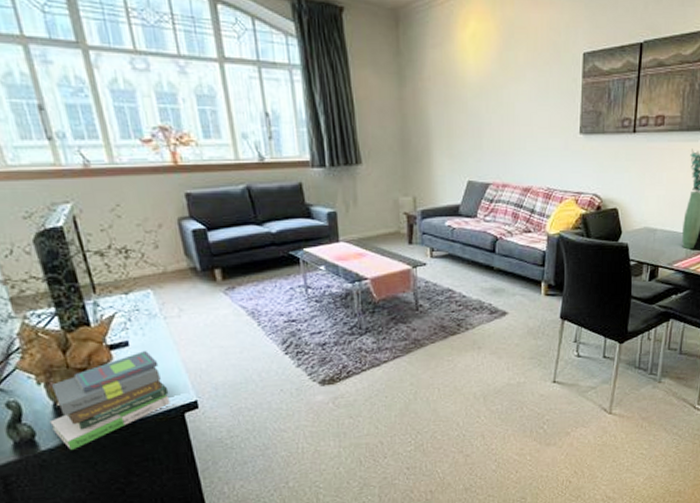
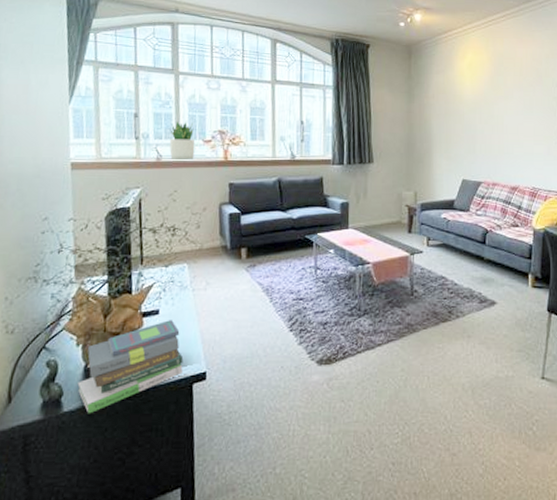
planter: none [92,114,134,165] -> present [169,121,195,160]

